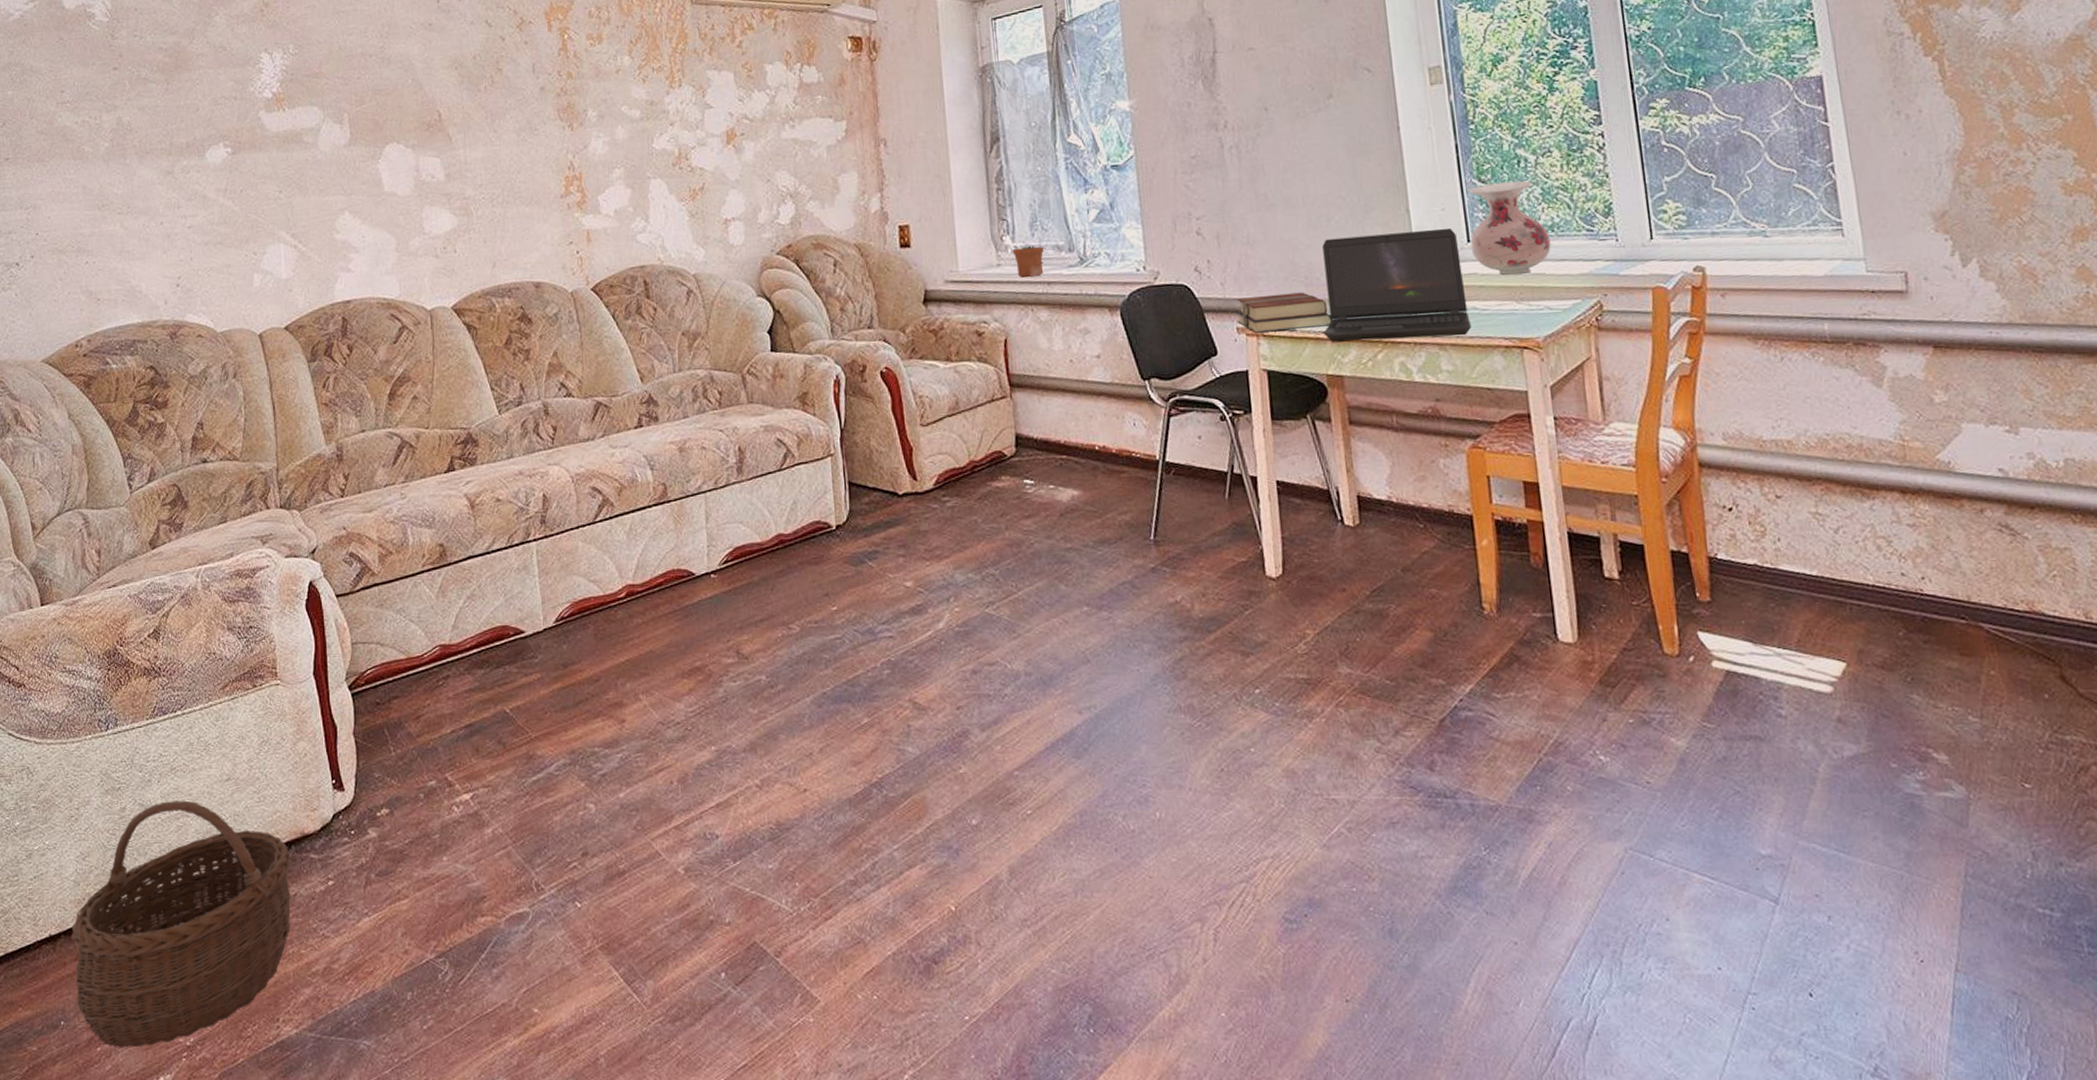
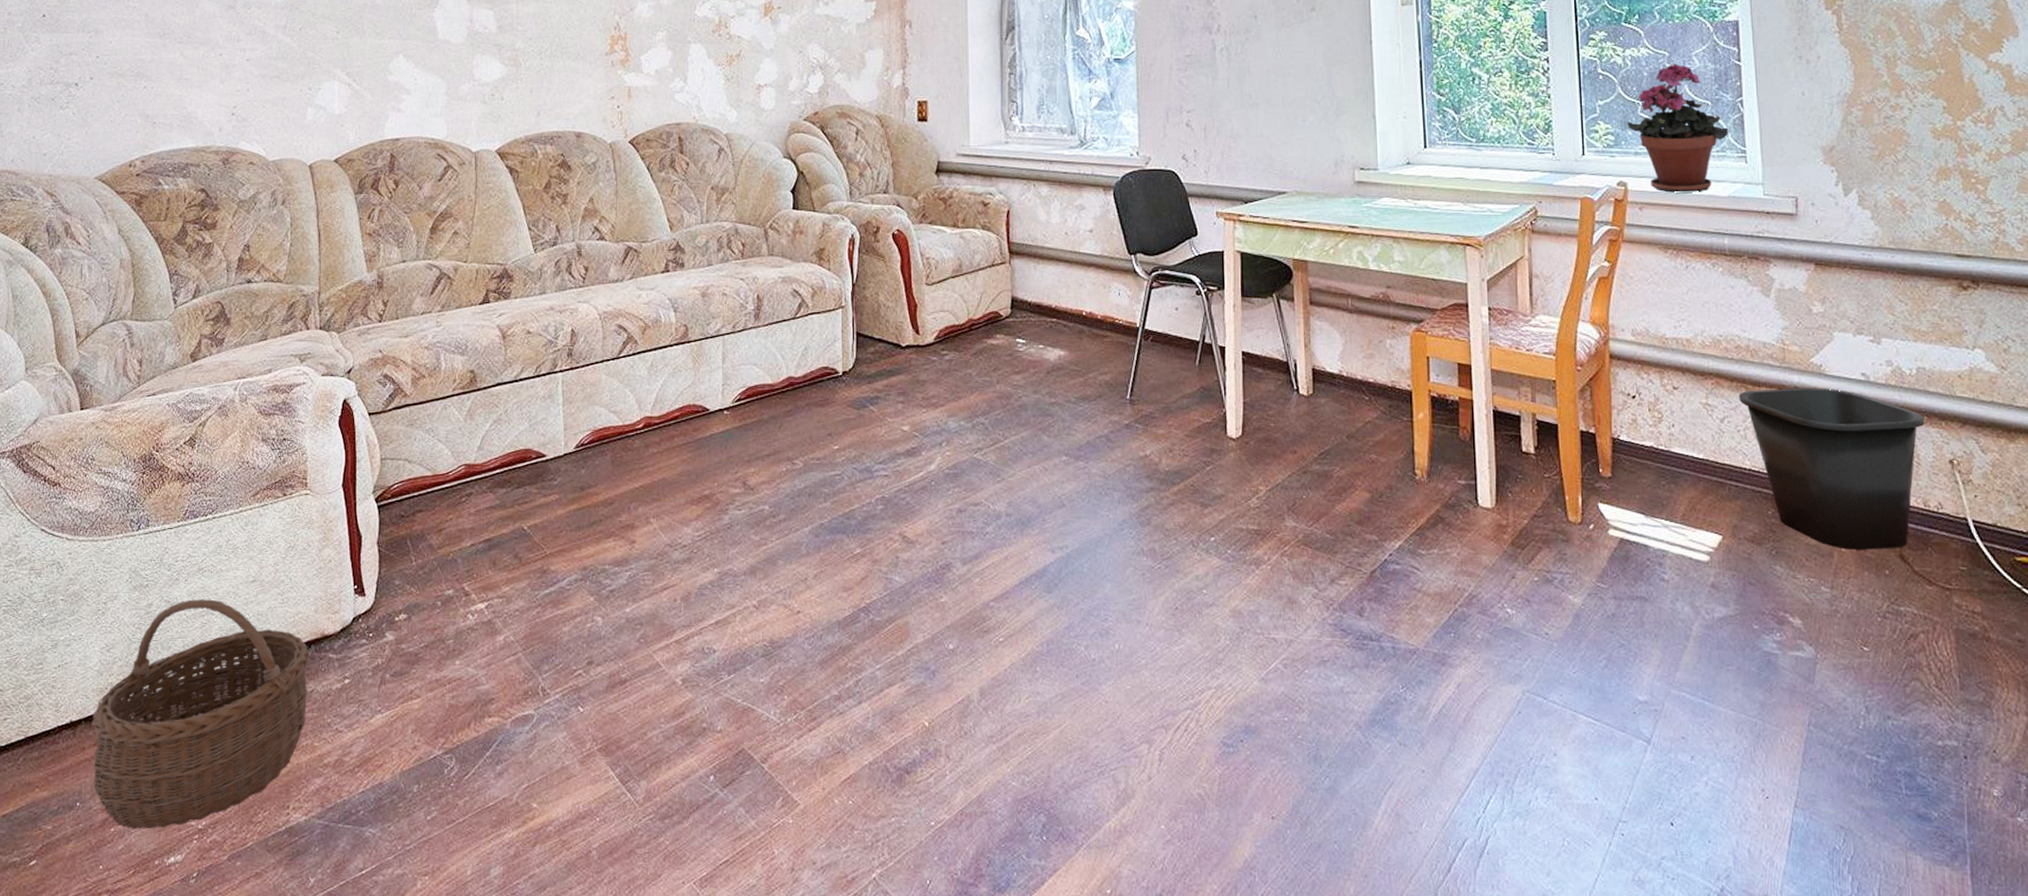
planter: present [1012,245,1045,278] -> none [1020,126,1049,156]
books: present [1236,292,1333,333] -> none [1217,183,1302,218]
laptop computer: present [1322,227,1471,341] -> none [1293,134,1422,231]
vase: present [1469,181,1551,276] -> none [1426,96,1497,180]
potted plant: none [1700,129,1820,276] -> present [1627,63,1728,193]
waste bin: none [1854,488,2079,672] -> present [1738,388,1925,550]

